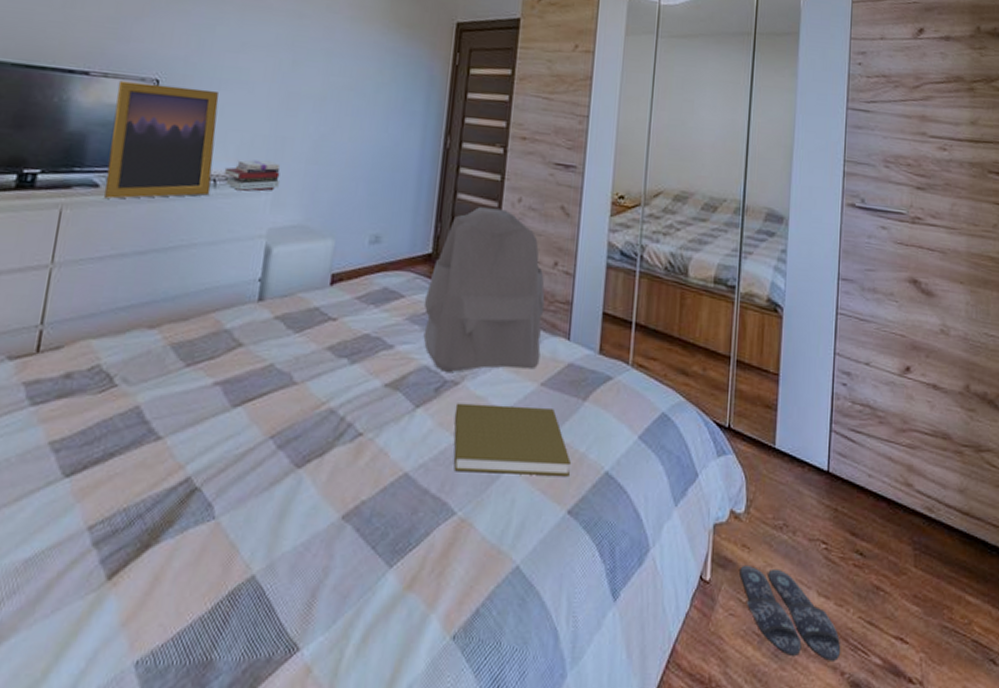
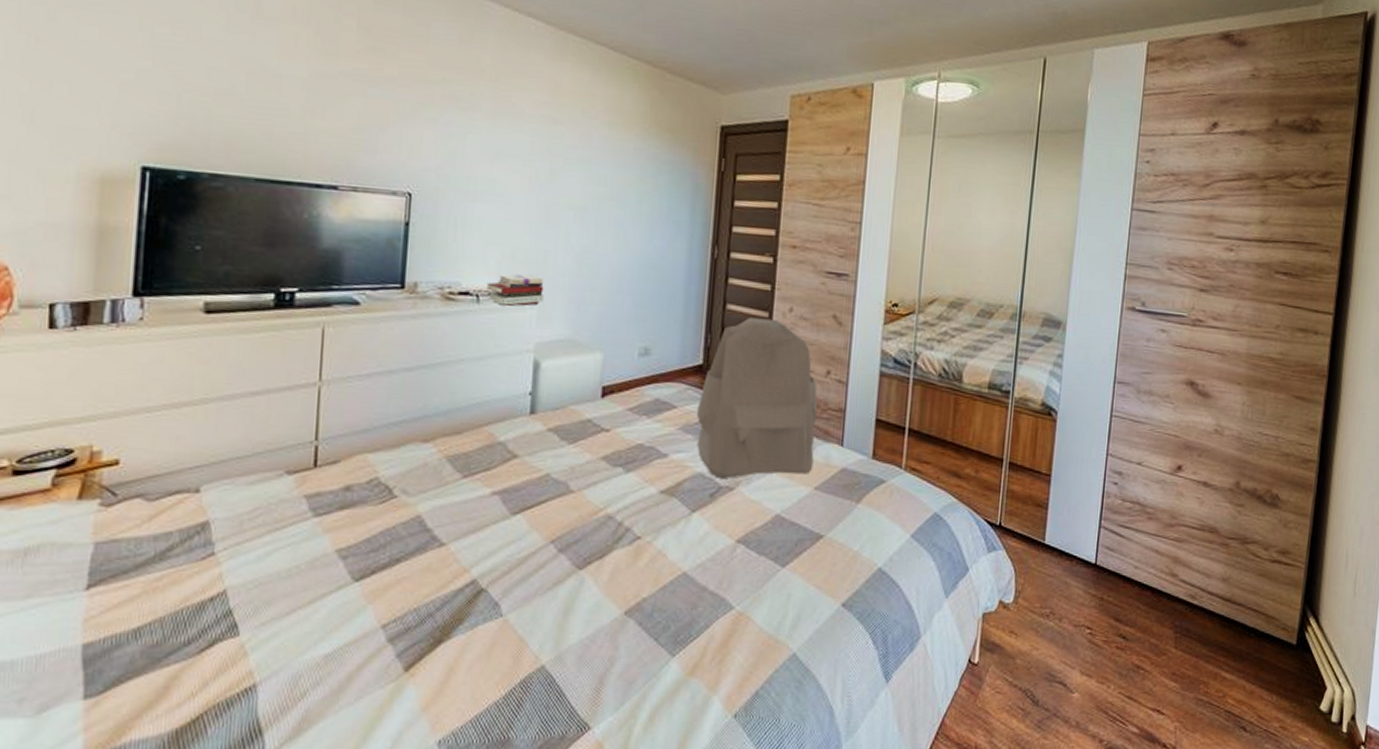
picture frame: present [103,81,219,199] -> none [365,195,475,316]
book: present [454,403,571,476] -> none [730,507,844,572]
slippers: present [739,566,841,661] -> none [1006,650,1101,730]

